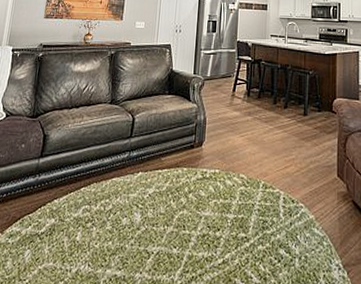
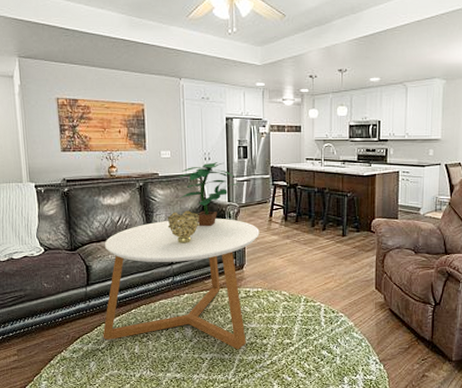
coffee table: none [45,90,222,243] -> present [102,219,260,350]
decorative bowl: none [131,81,165,116] -> present [167,210,200,243]
potted plant: none [147,34,206,99] -> present [177,162,239,227]

